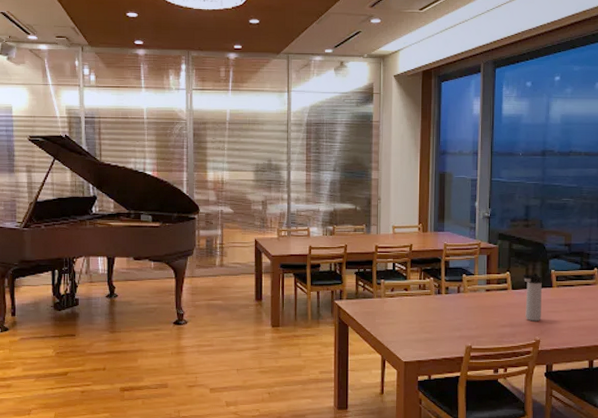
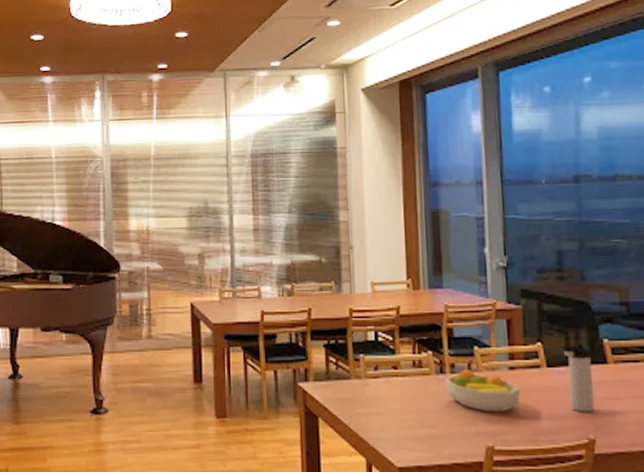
fruit bowl: none [441,290,493,322] -> present [445,368,521,413]

